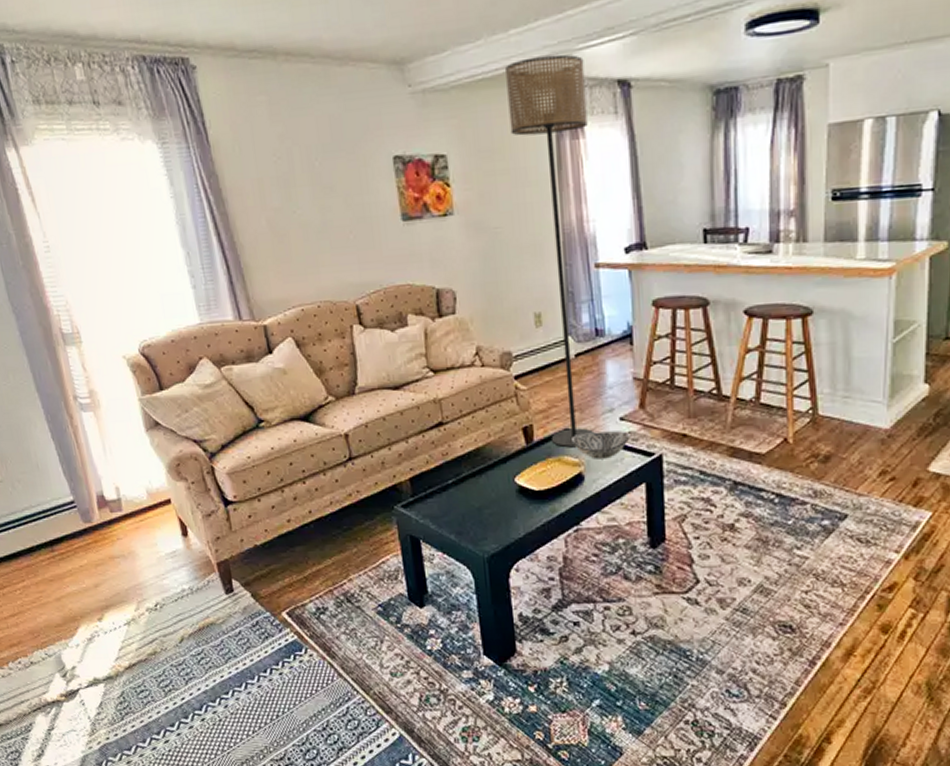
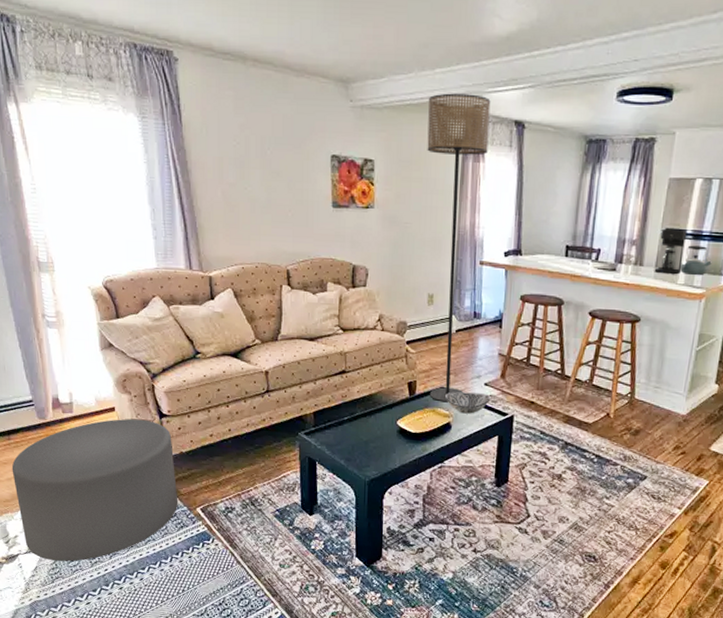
pouf: none [59,510,259,693] -> present [11,418,177,562]
coffee maker: none [823,187,860,250] -> present [654,228,686,275]
kettle: none [856,205,901,247] -> present [679,245,713,276]

